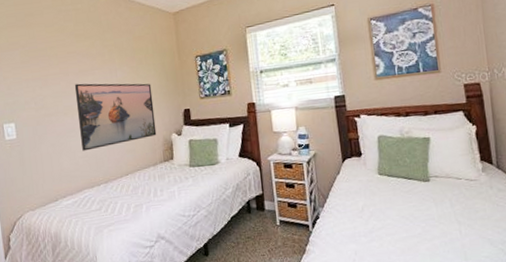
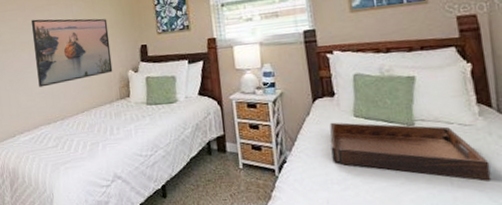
serving tray: none [357,180,492,229] -> present [329,122,492,181]

